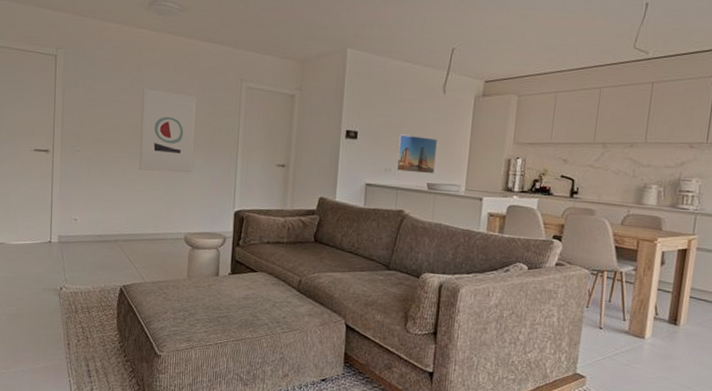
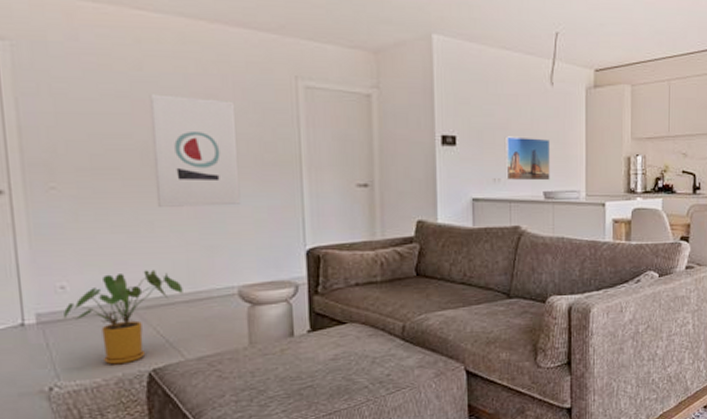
house plant: none [74,213,148,279] -> present [64,269,183,365]

